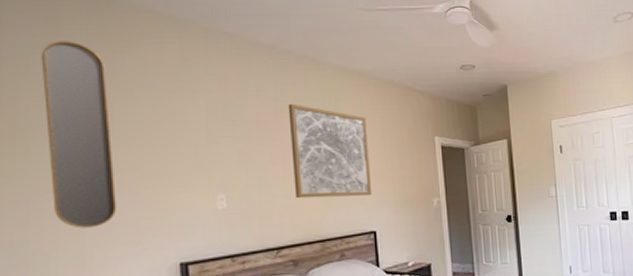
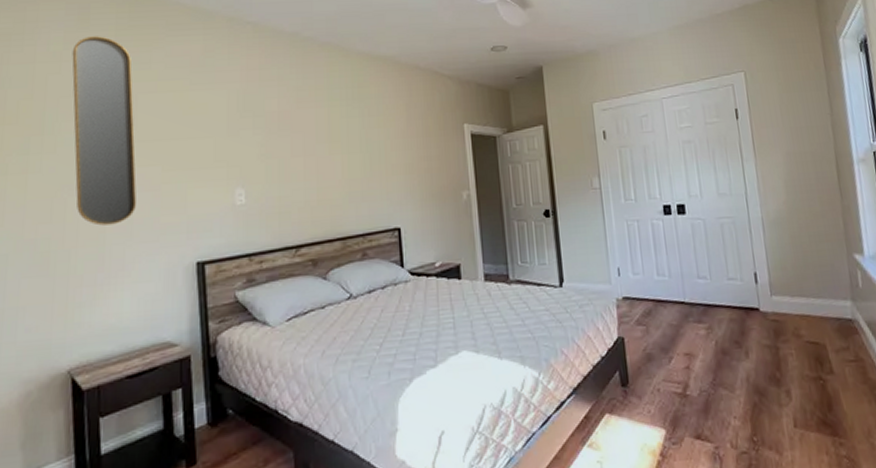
wall art: present [288,103,373,199] -> none [310,92,397,193]

